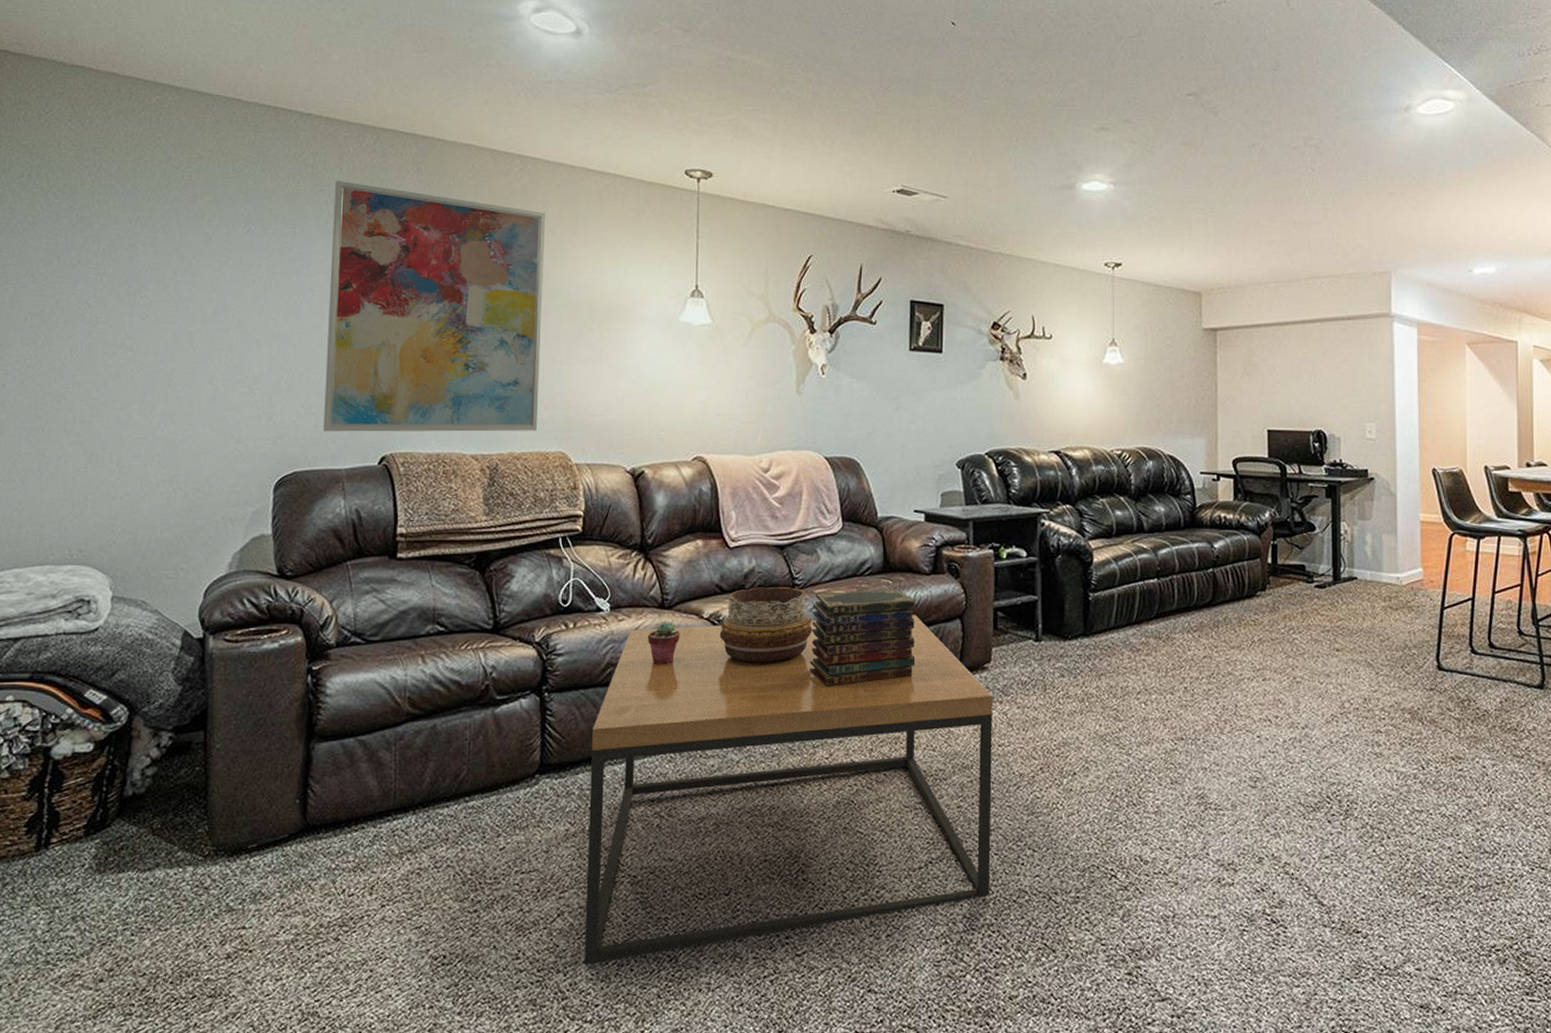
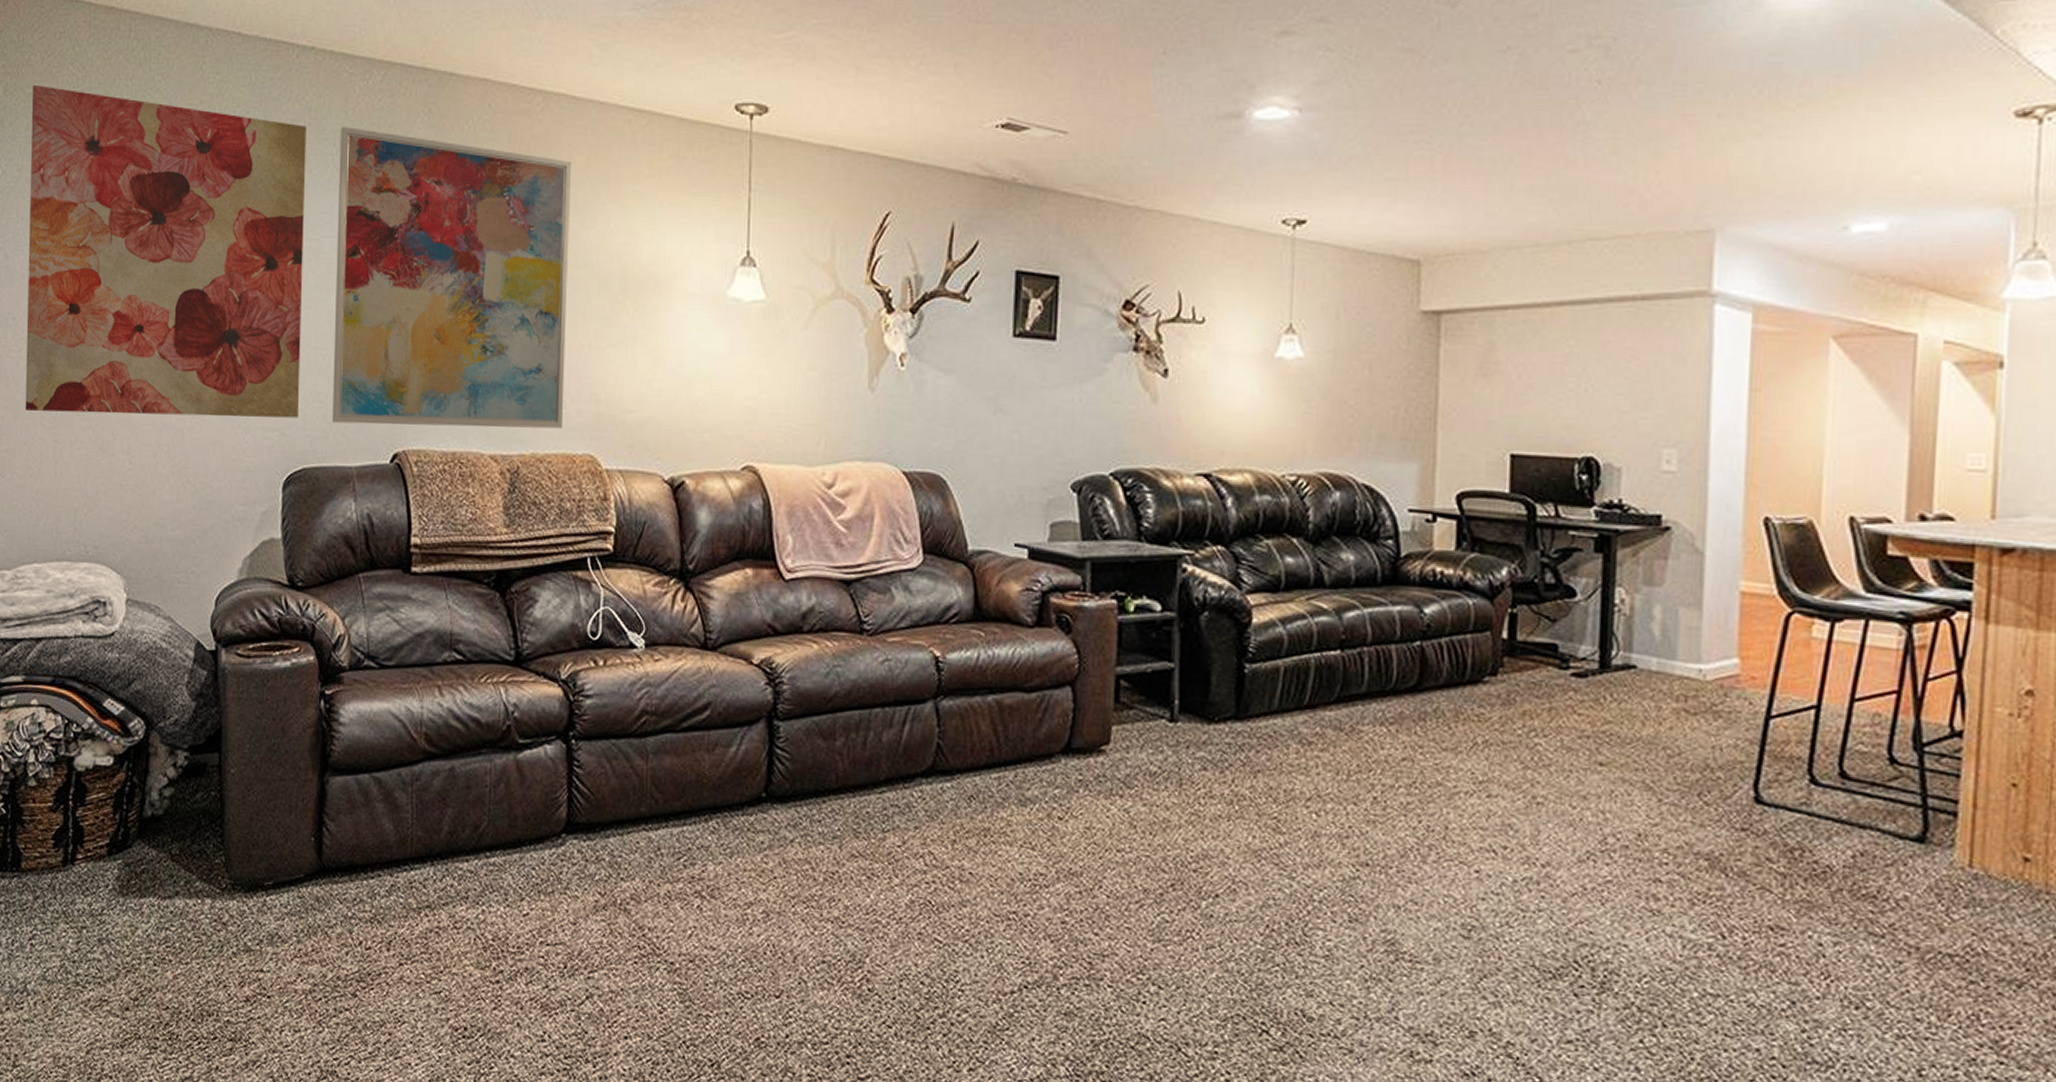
wall art: none [10,137,303,429] -> present [25,84,306,418]
coffee table: present [584,615,993,964] -> none [615,672,1111,1058]
potted succulent: present [647,621,680,665] -> none [687,664,726,717]
decorative bowl: present [719,587,813,663] -> none [772,630,885,724]
book stack: present [810,589,916,687] -> none [880,642,1013,760]

